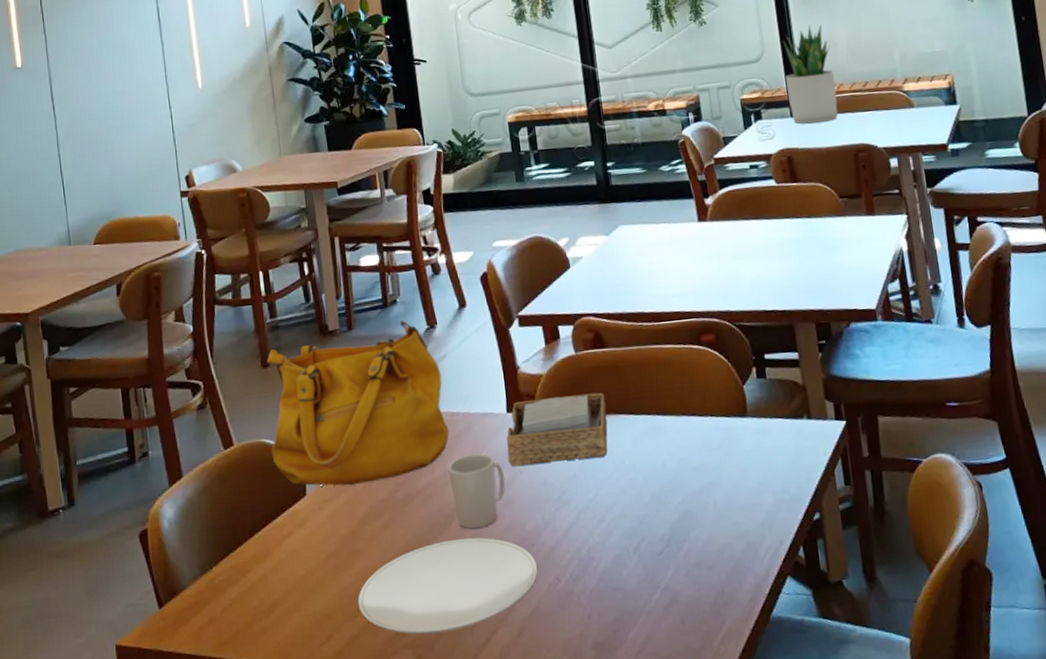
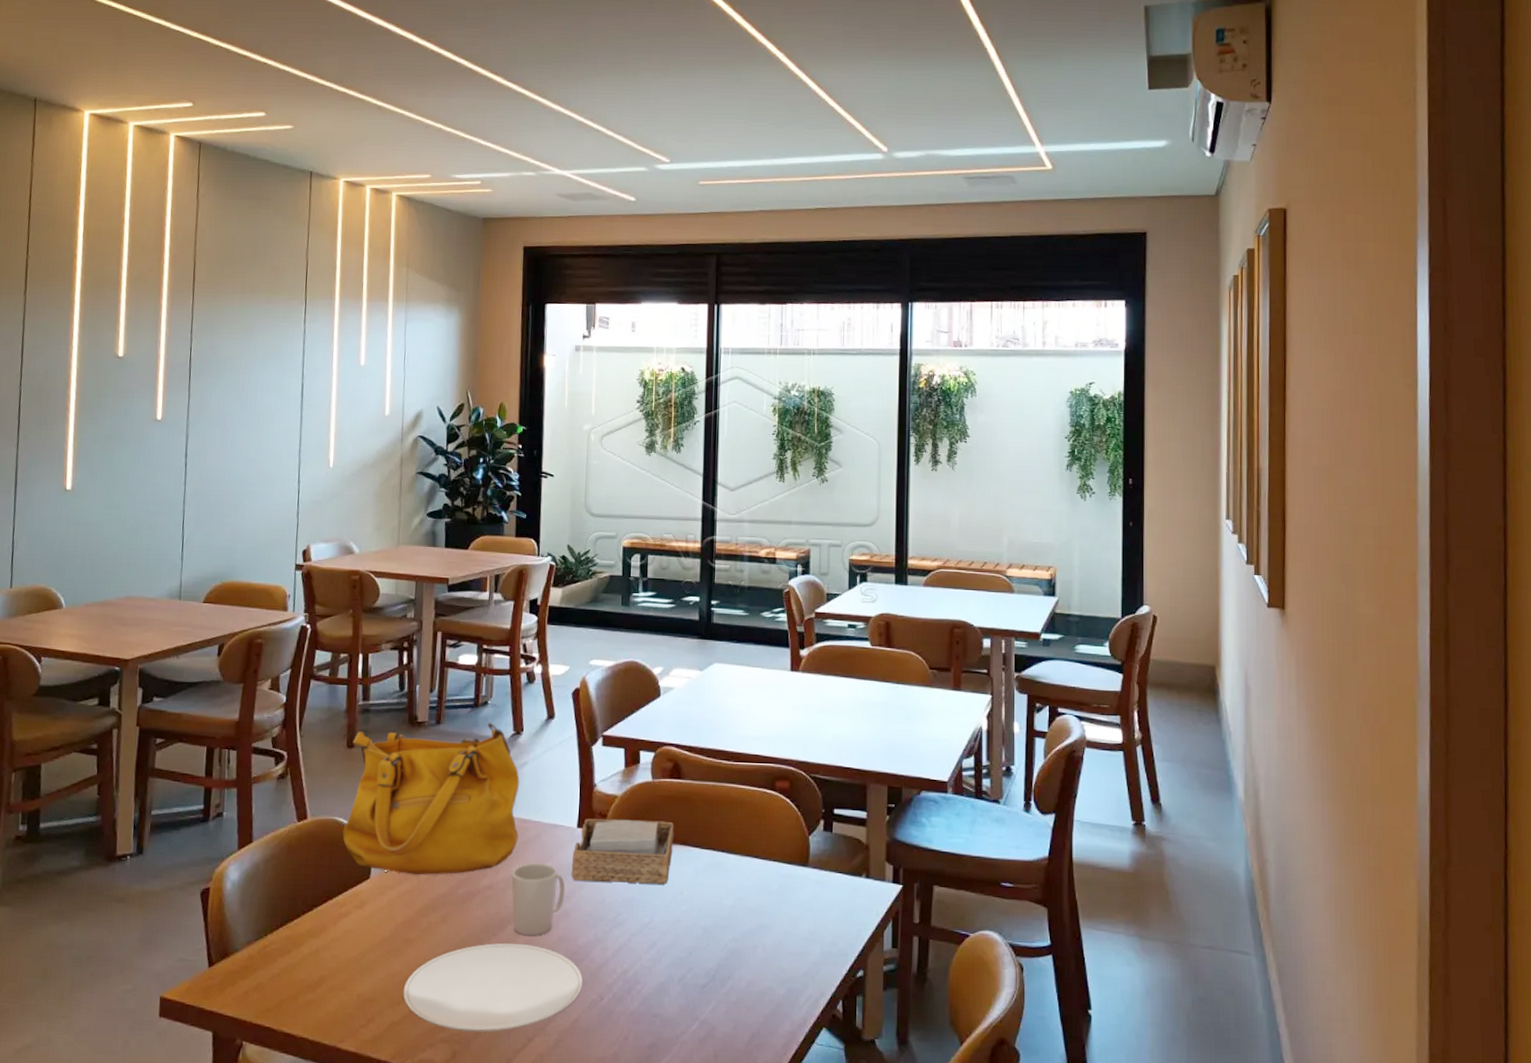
planter: present [782,25,838,124] -> none [896,498,943,594]

